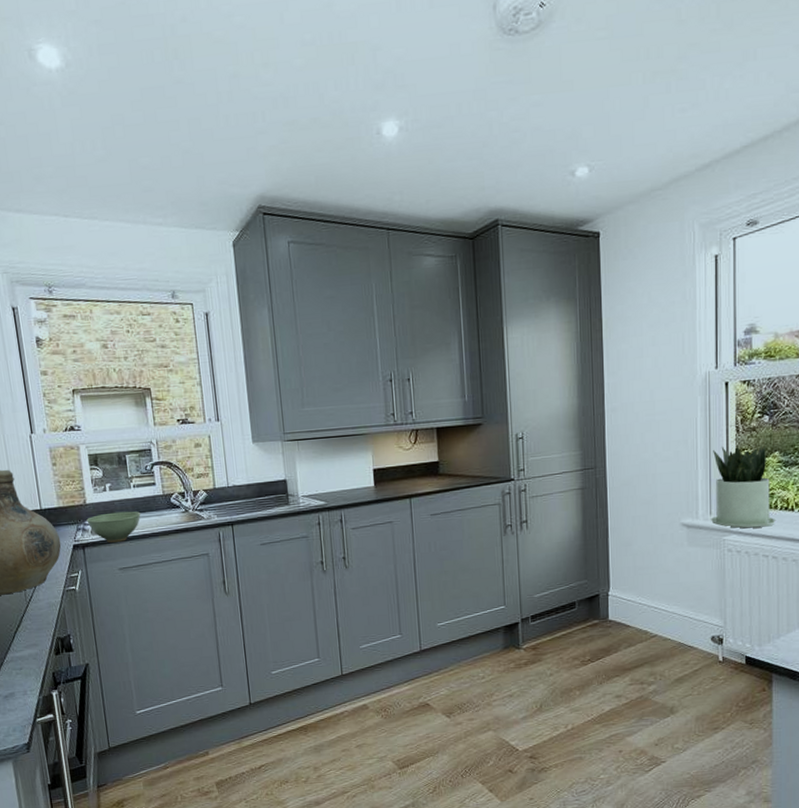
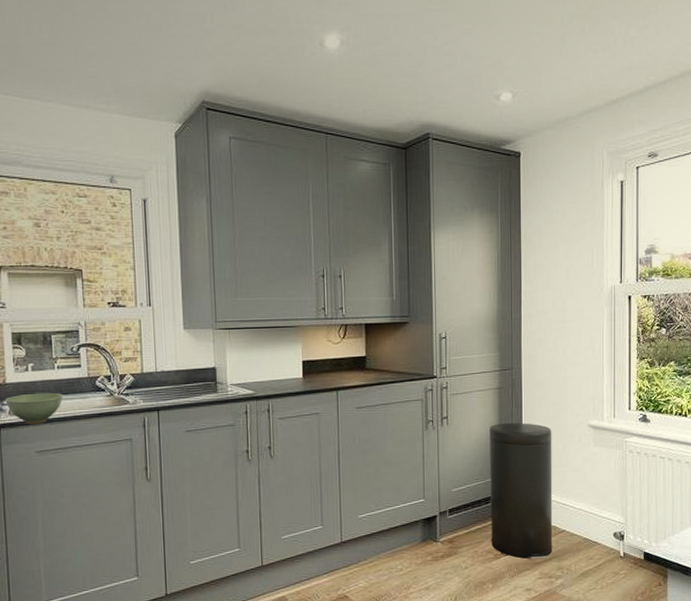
pedal bin: none [573,524,644,666] -> present [490,422,553,560]
planter: present [710,445,776,529] -> none [614,355,672,431]

